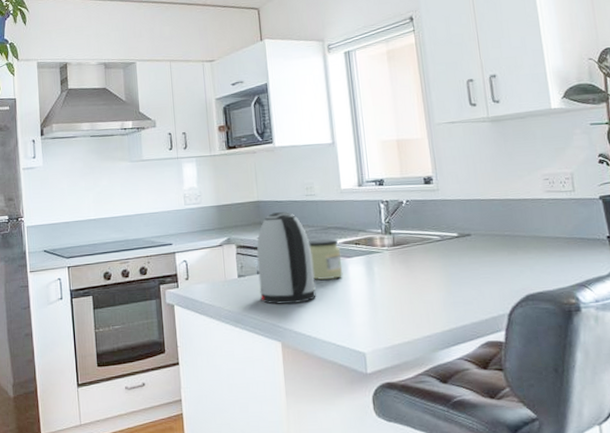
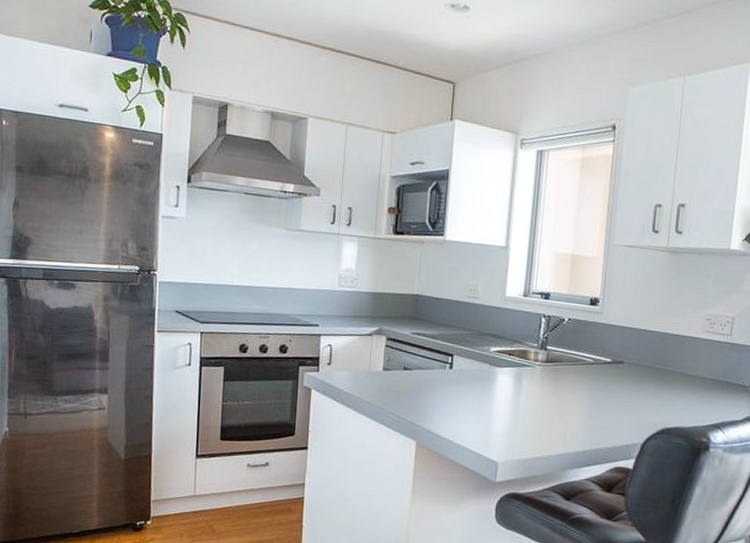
kettle: present [256,212,316,304] -> none [402,309,463,405]
jar: present [308,238,343,280] -> none [460,343,493,387]

